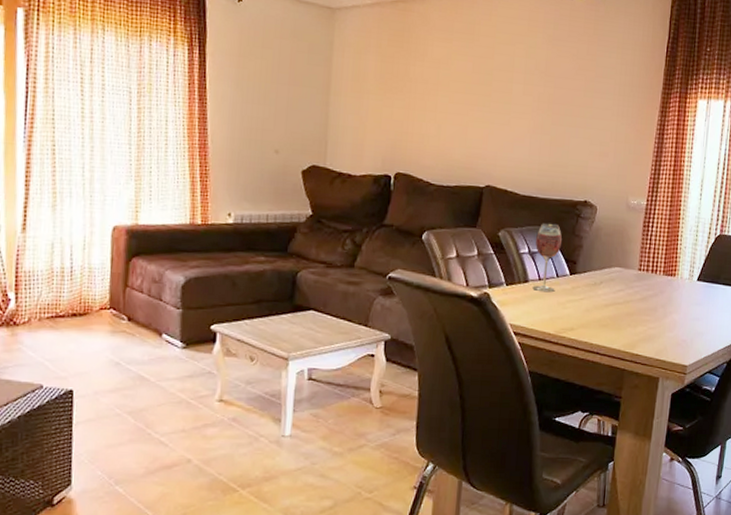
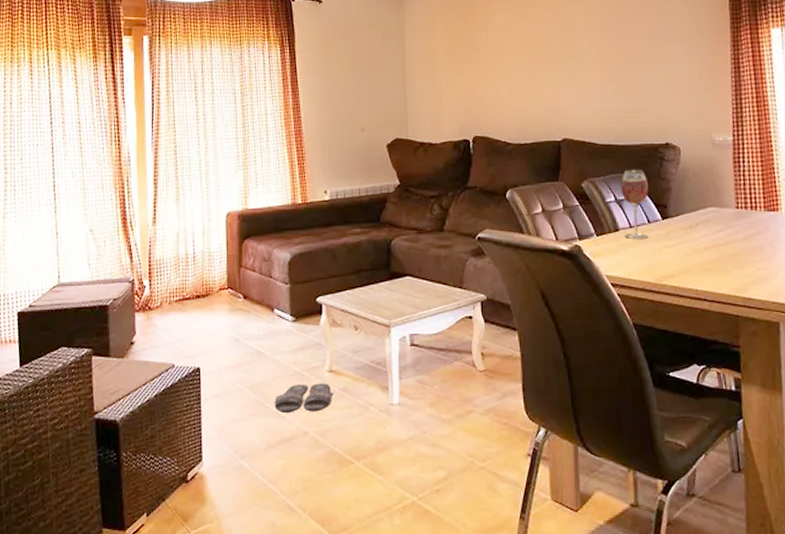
slippers: none [156,411,223,440] -> present [274,383,334,412]

